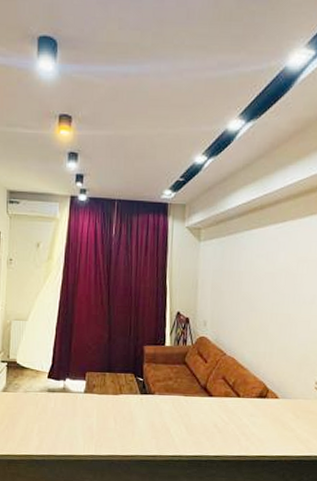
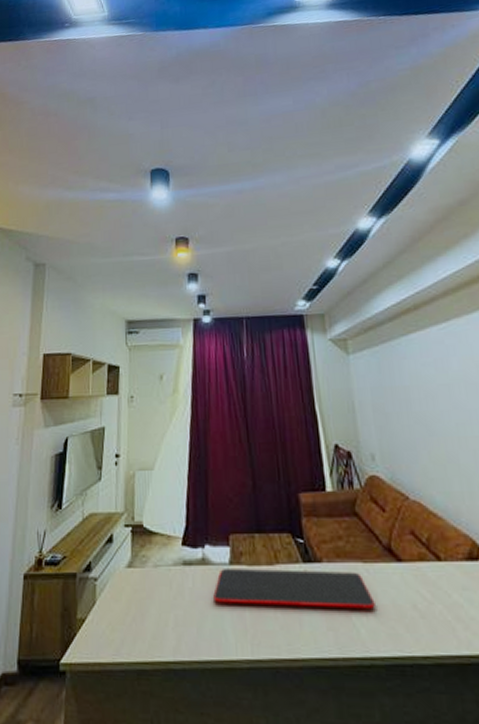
cutting board: none [70,396,188,426] -> present [213,569,375,609]

